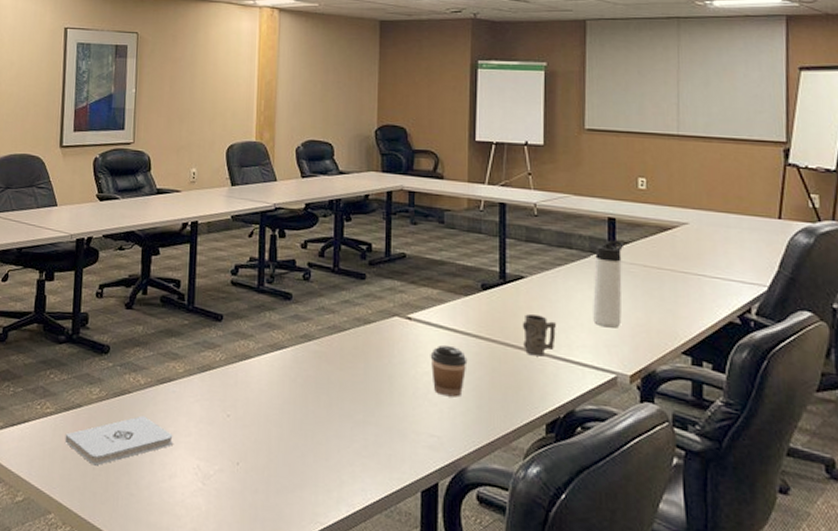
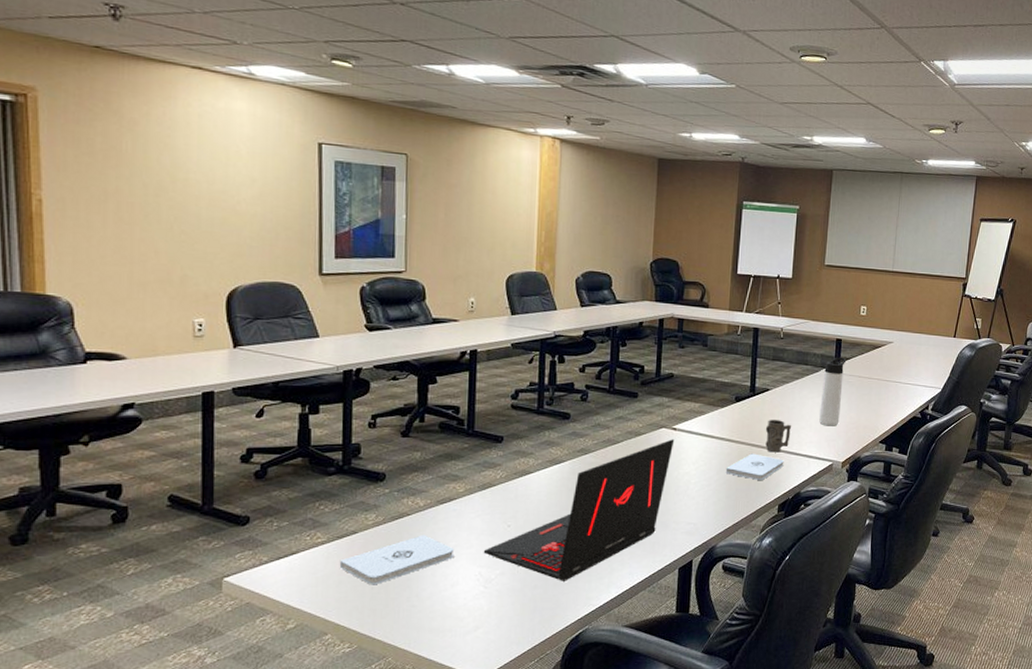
laptop: none [201,330,410,489] -> present [483,439,675,581]
coffee cup: present [430,344,468,397] -> none [690,449,721,491]
notepad: none [474,355,550,390] -> present [725,453,784,480]

